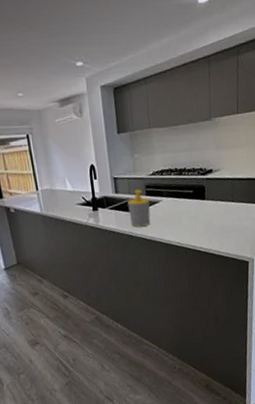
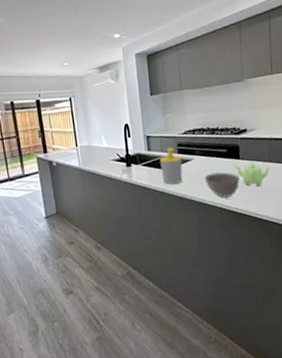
bowl: none [171,213,205,239] -> present [204,172,240,198]
teapot: none [200,202,235,226] -> present [234,162,273,187]

